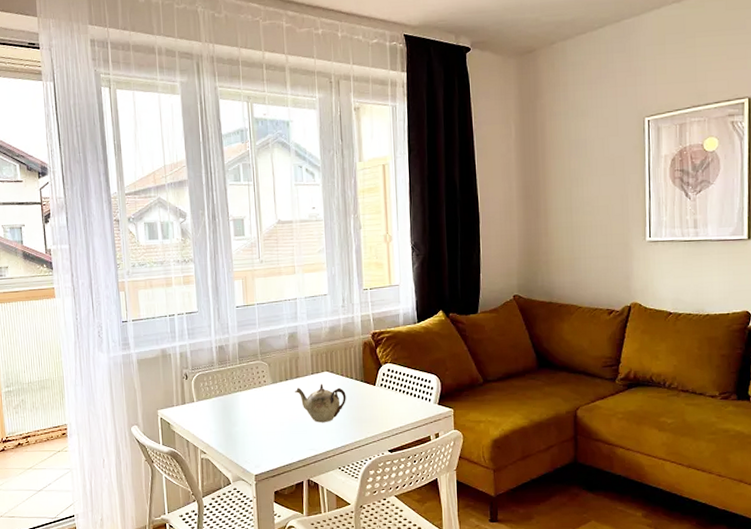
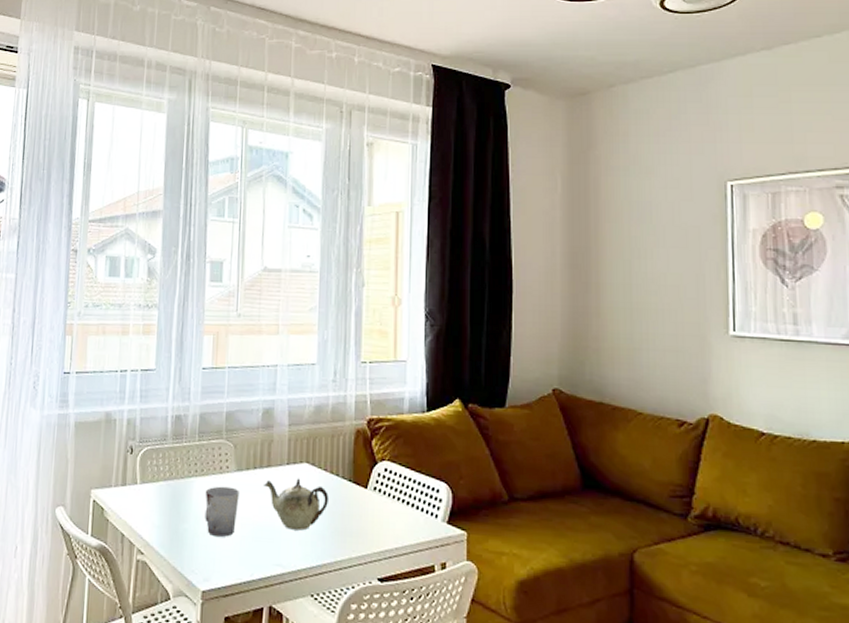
cup: none [249,396,277,434] -> present [205,486,239,537]

